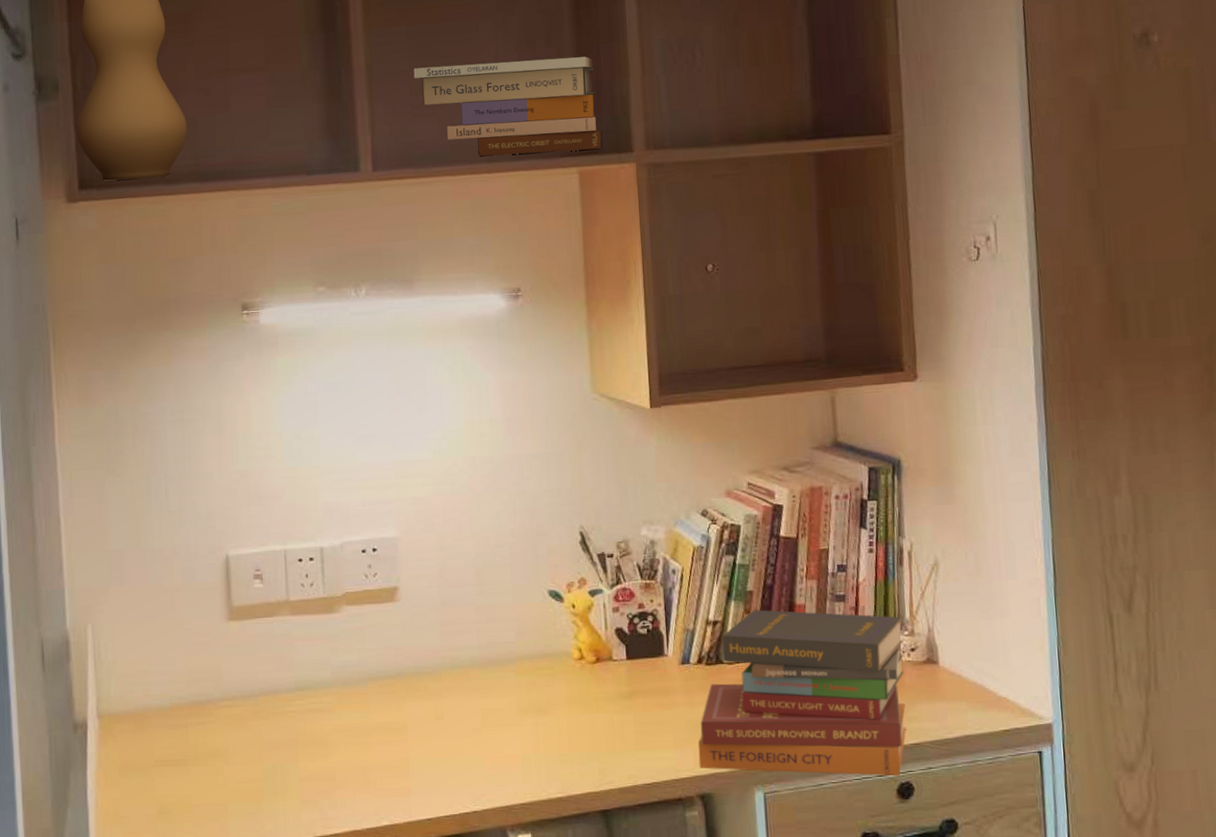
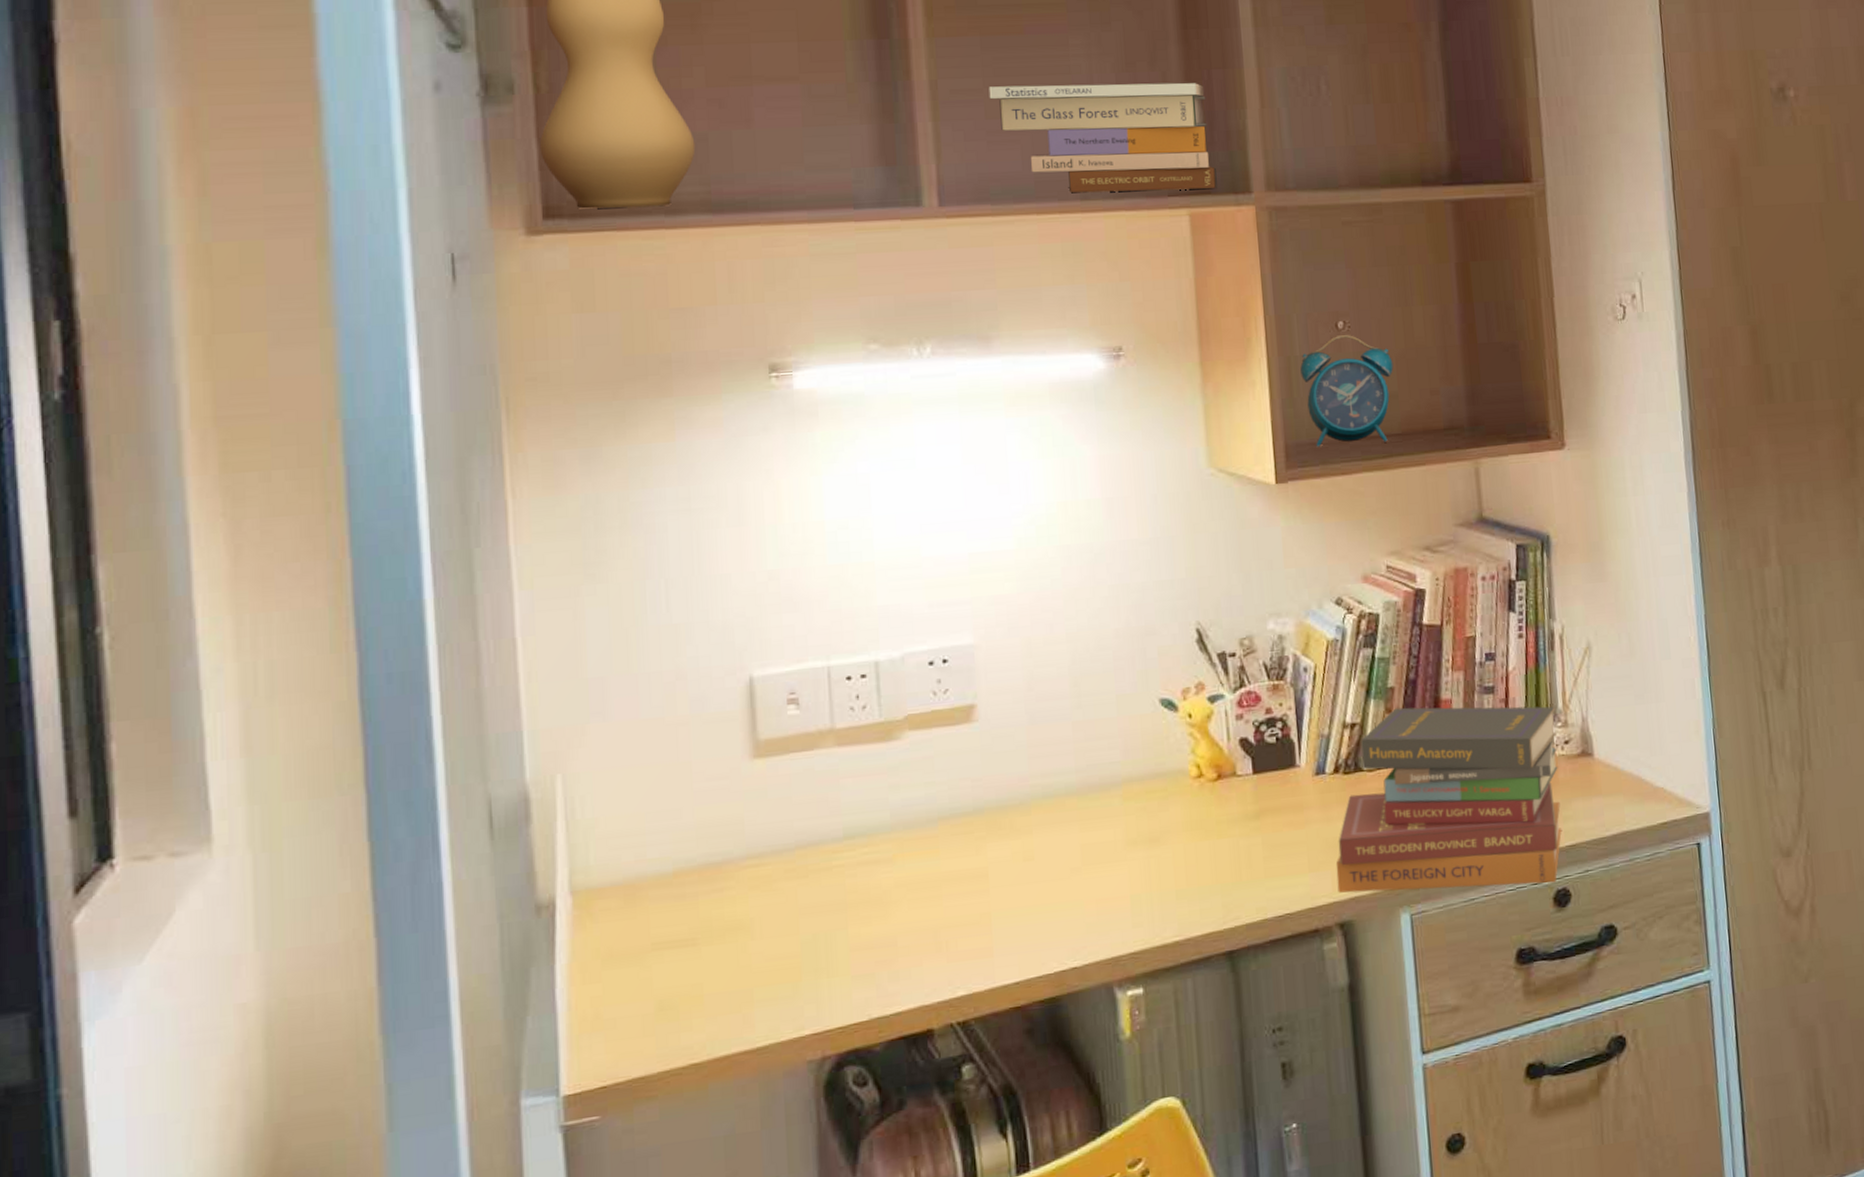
alarm clock: none [673,276,757,377] -> present [1300,334,1394,447]

